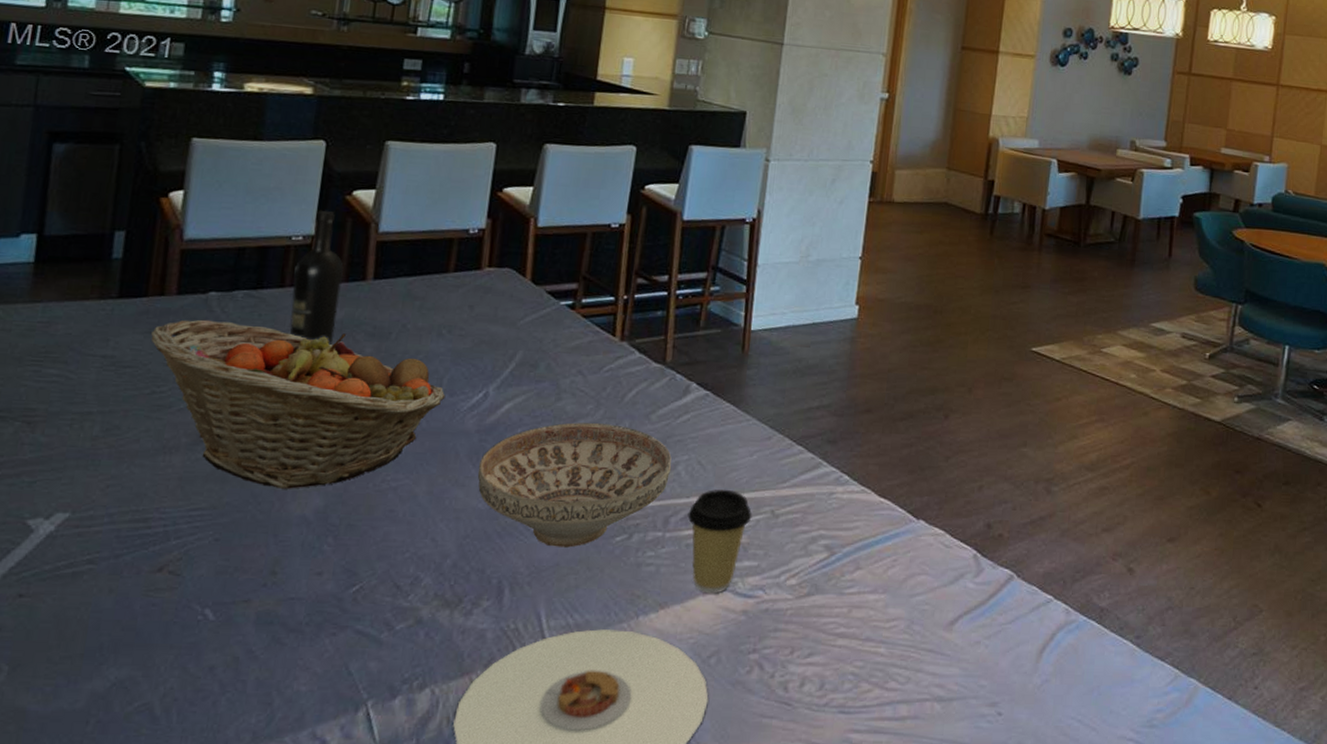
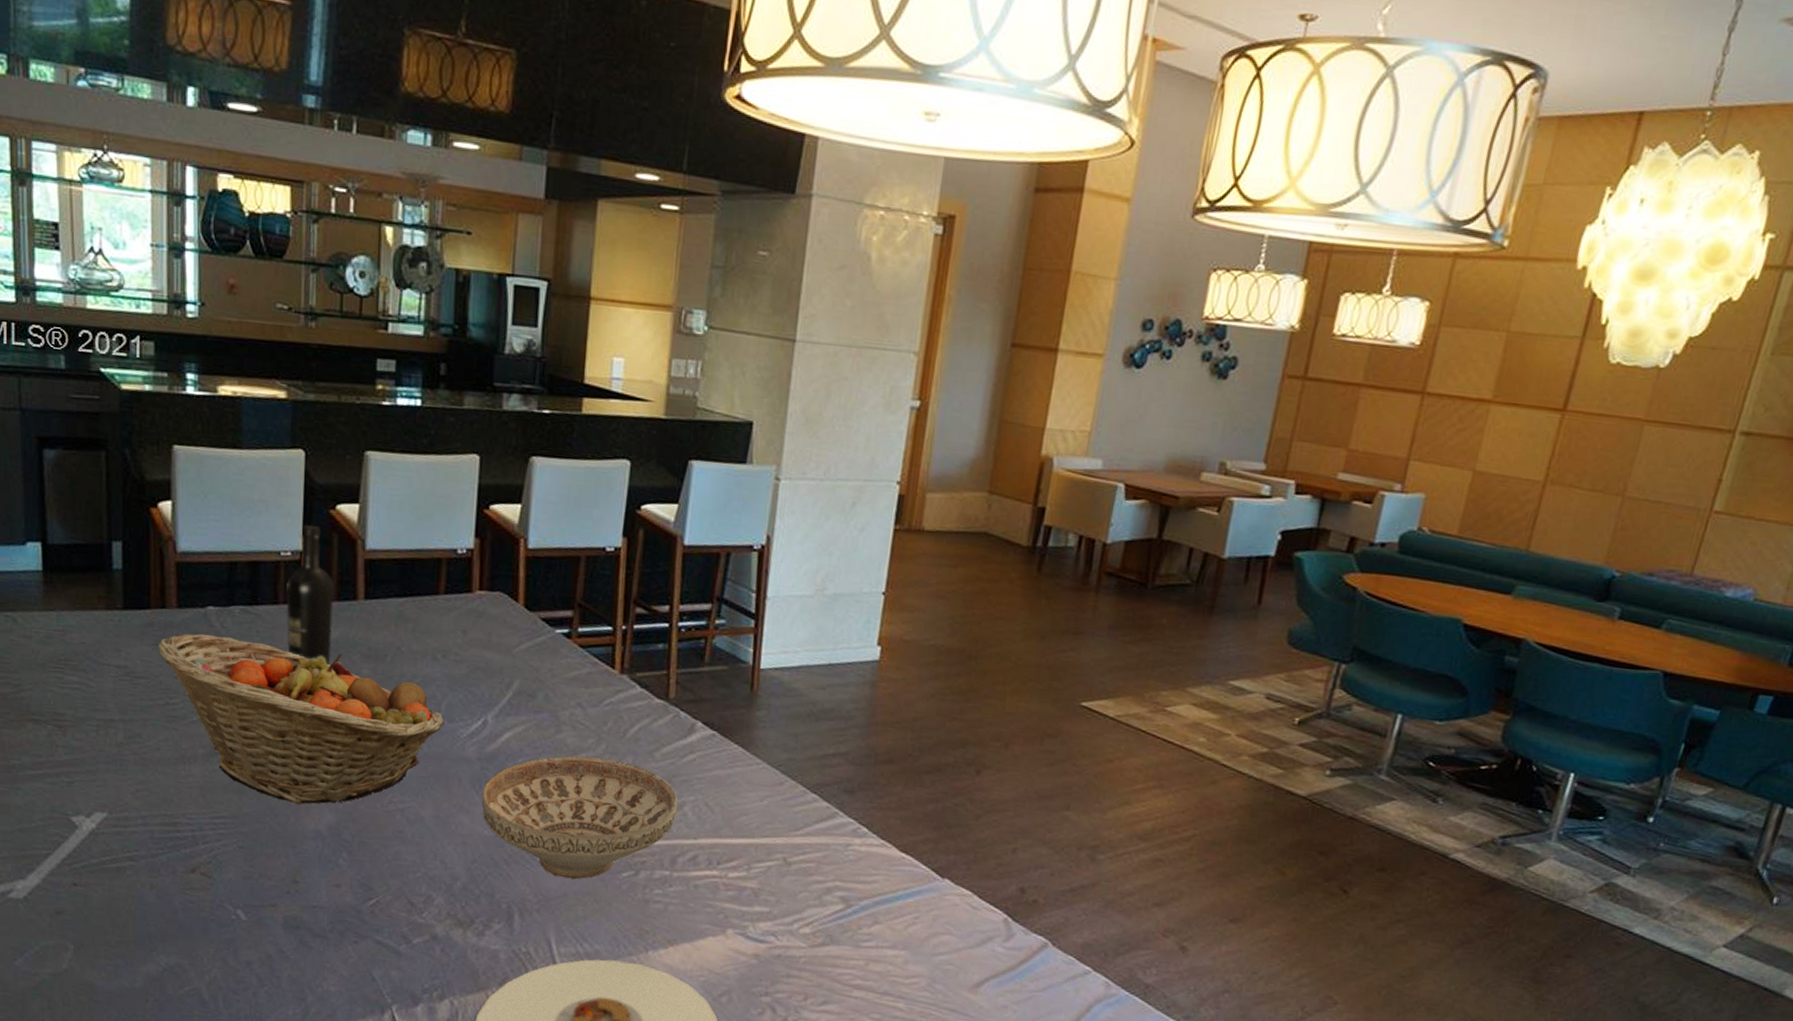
coffee cup: present [687,489,752,594] -> none [695,832,763,936]

